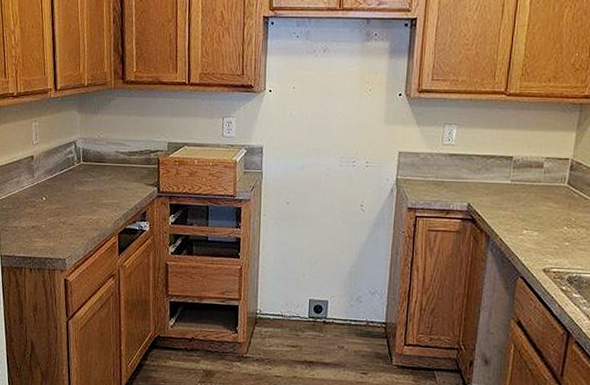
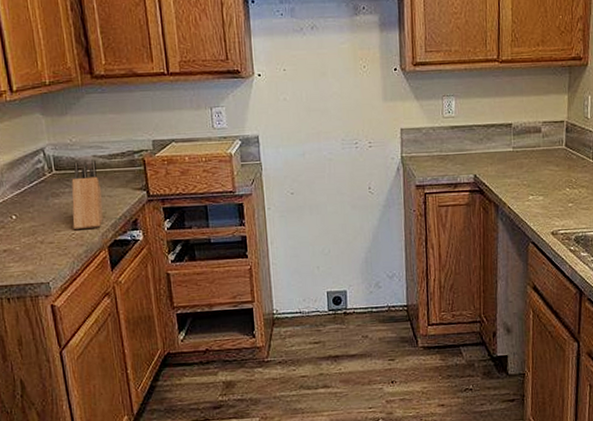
knife block: none [91,155,120,216] -> present [71,160,103,229]

